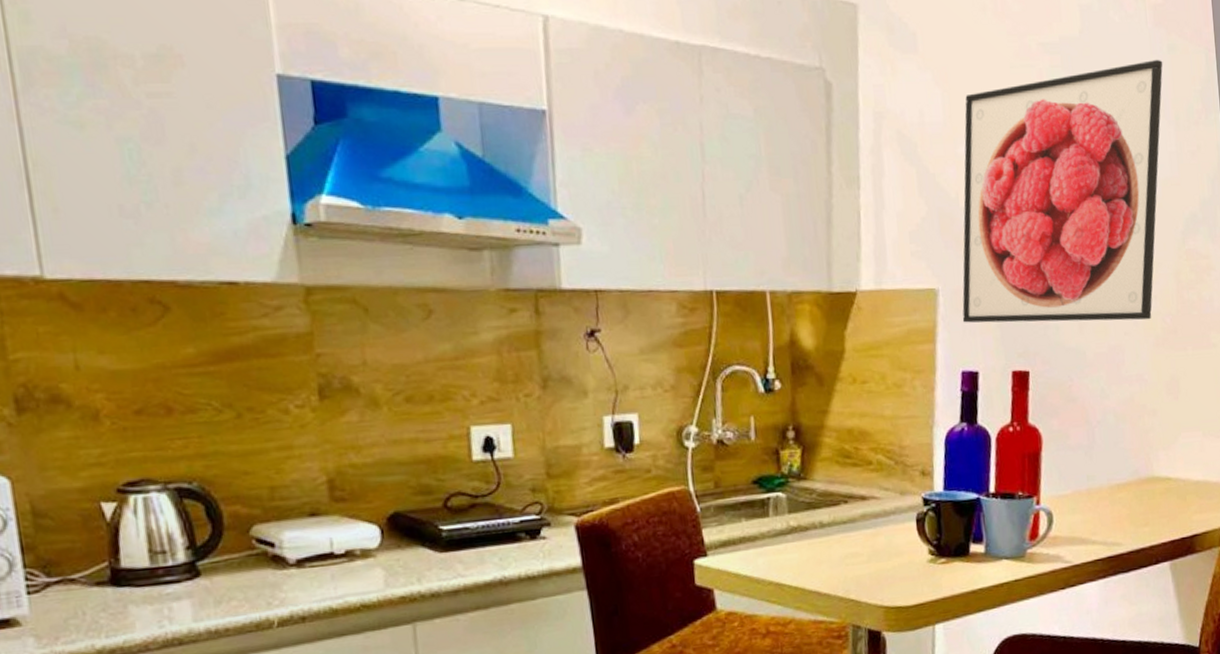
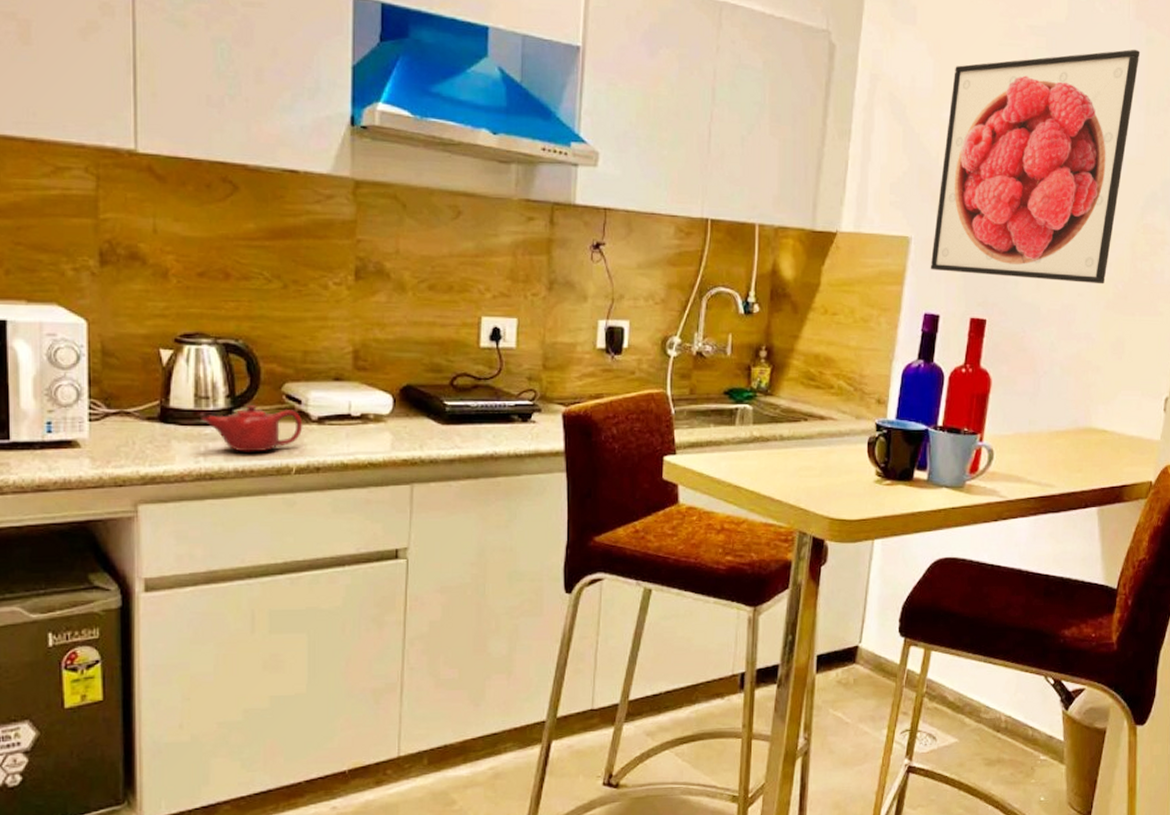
teapot: none [159,554,281,610] -> present [201,405,303,452]

